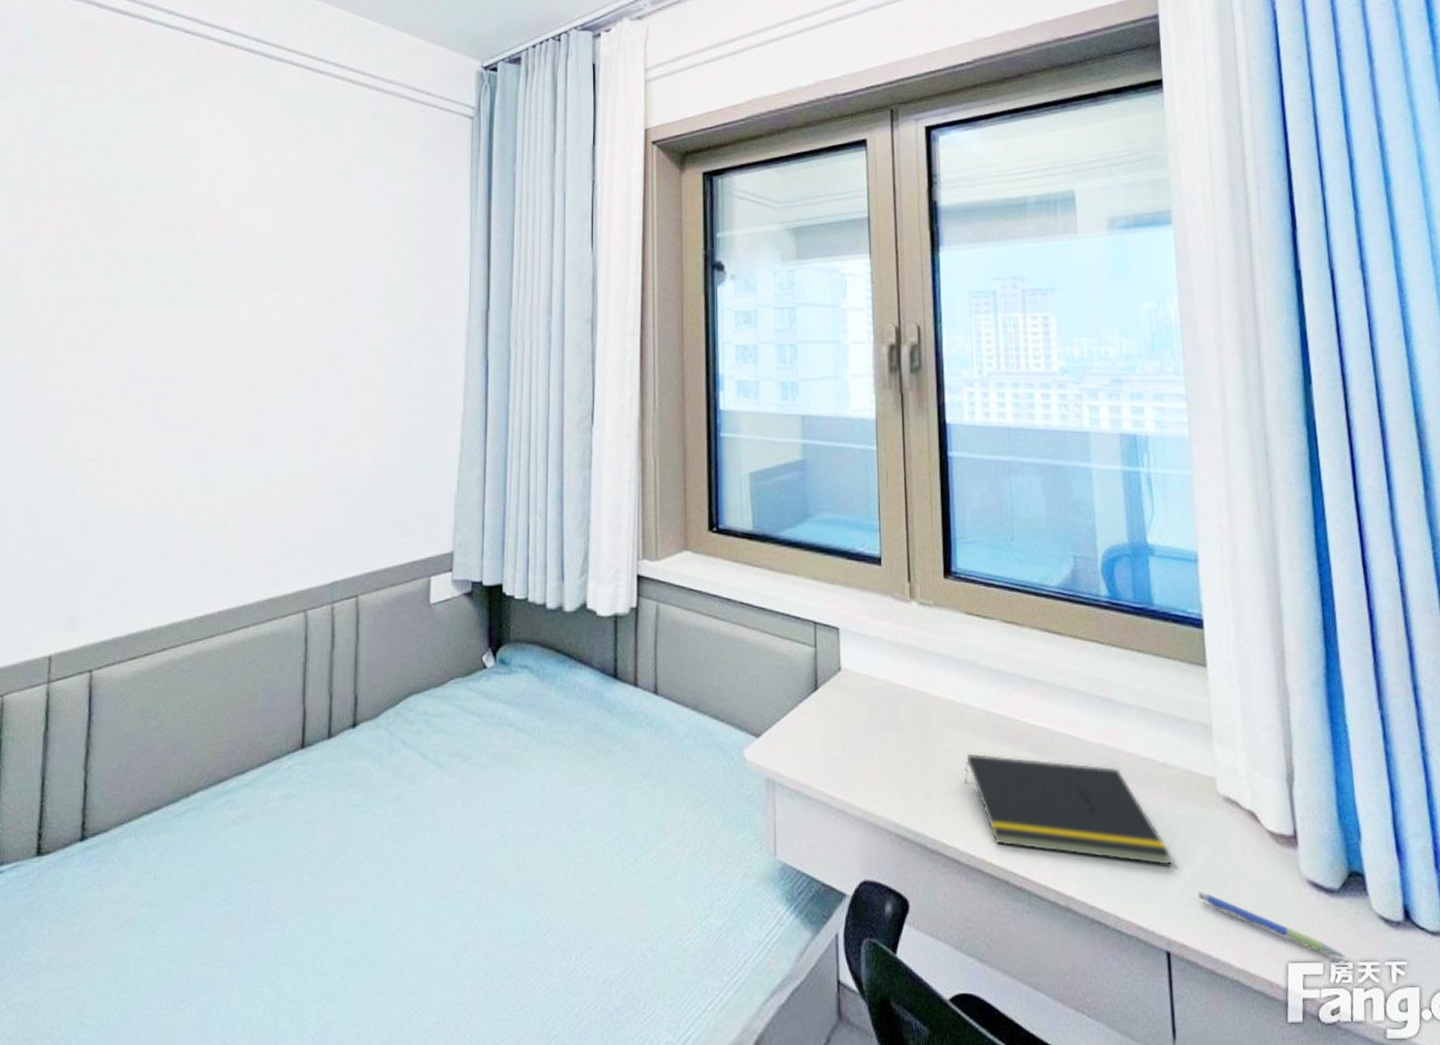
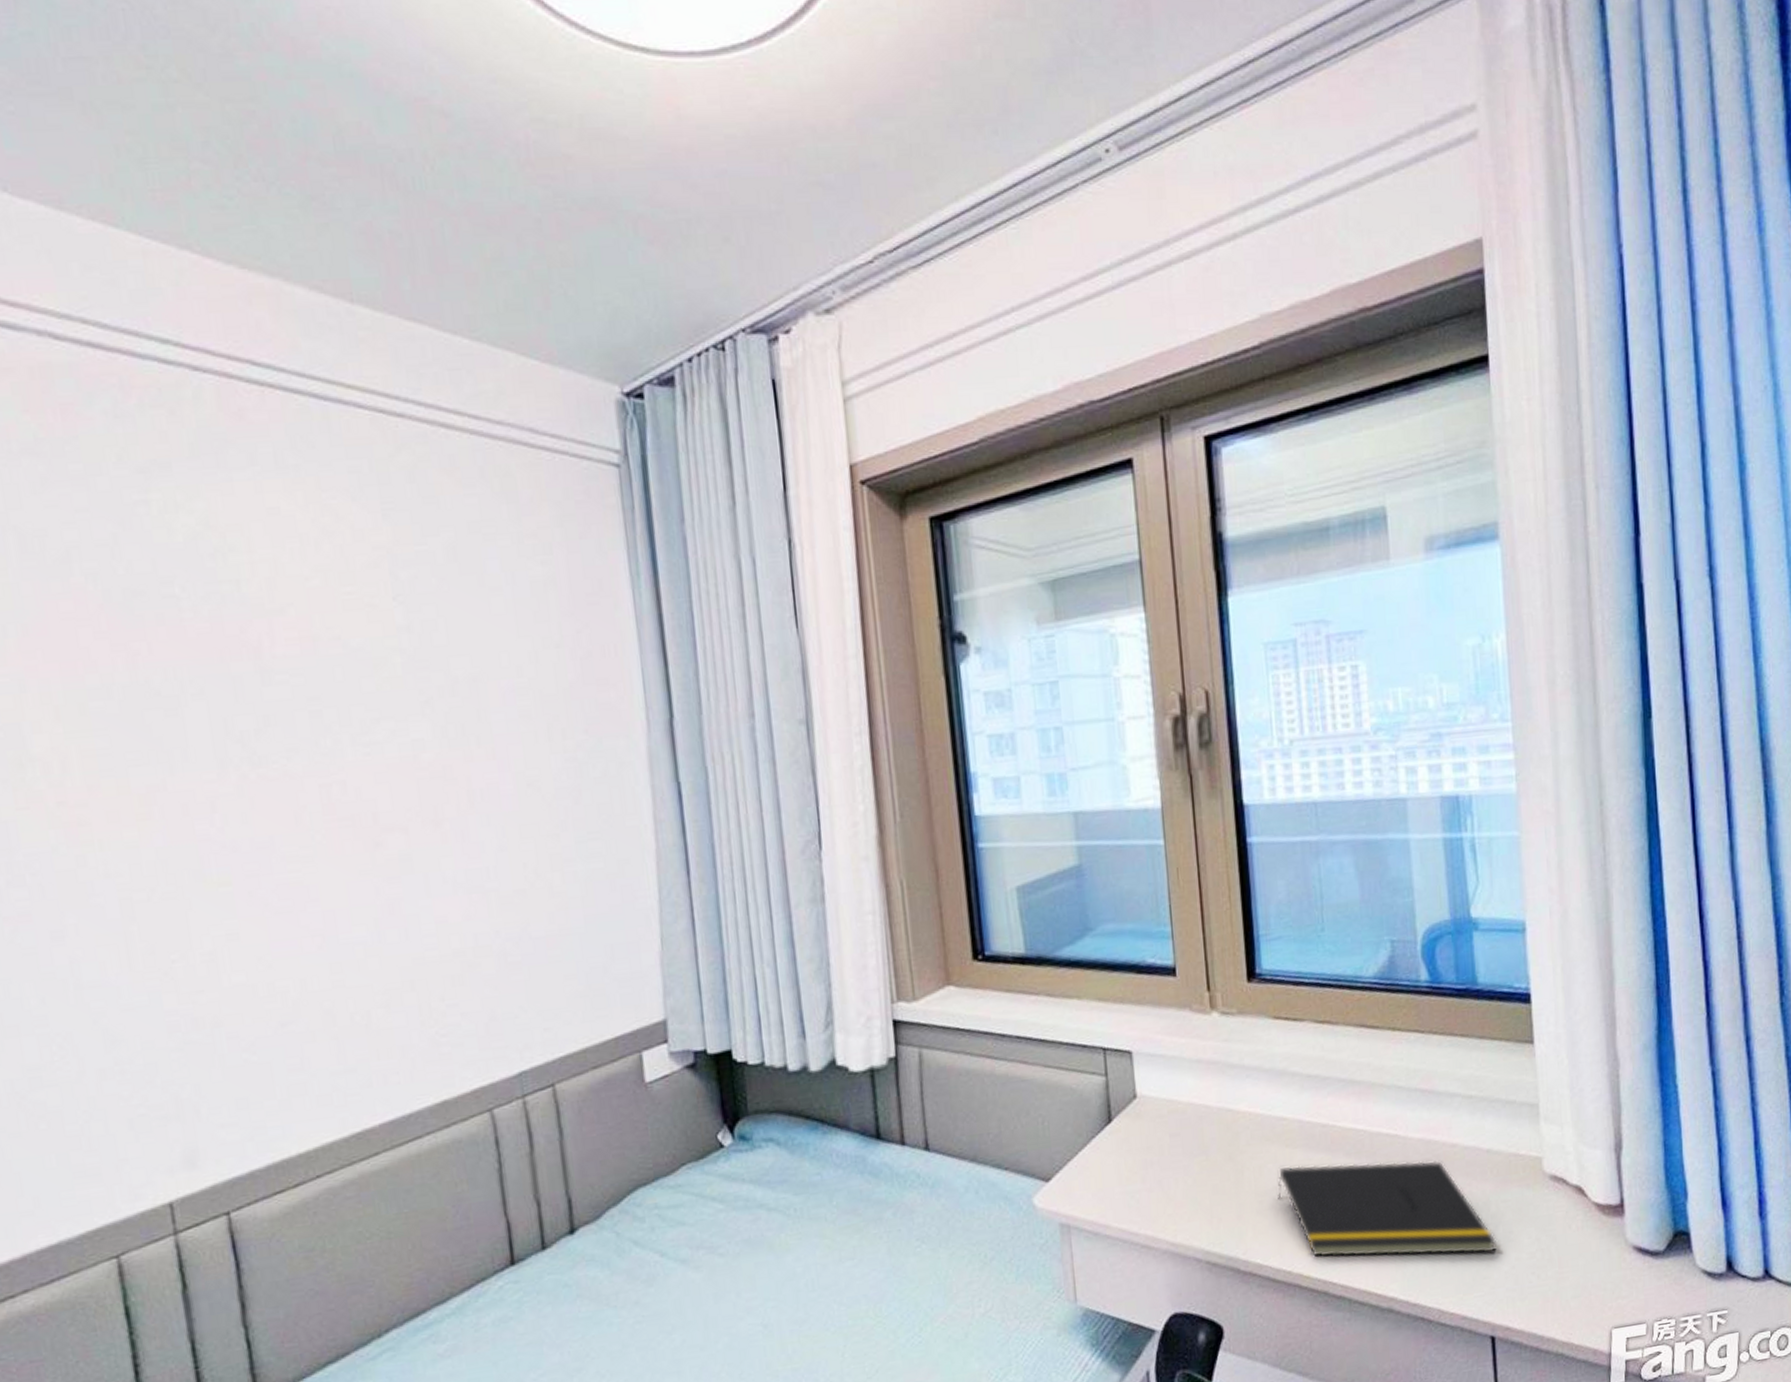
pen: present [1197,892,1347,958] -> none [1522,1273,1670,1317]

